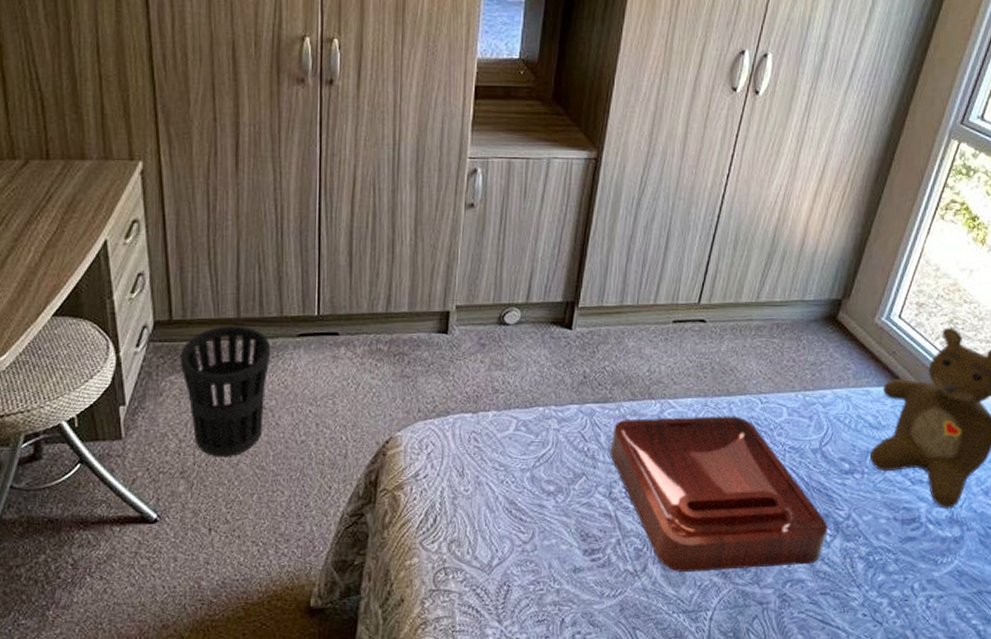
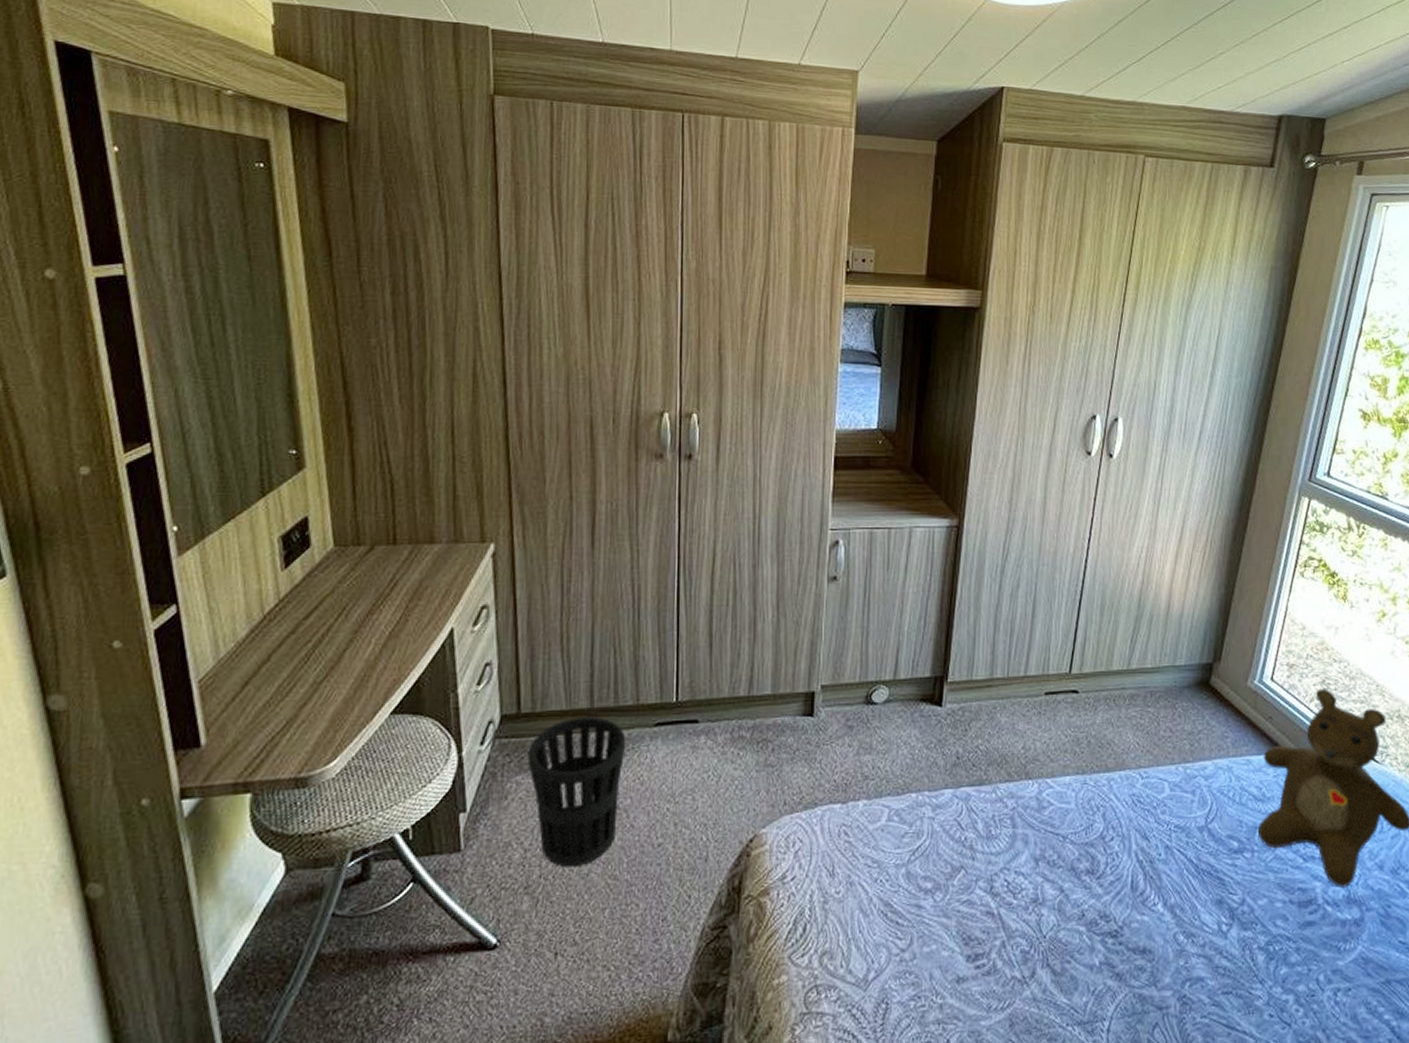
decorative tray: present [610,416,828,572] -> none [989,793,1223,976]

